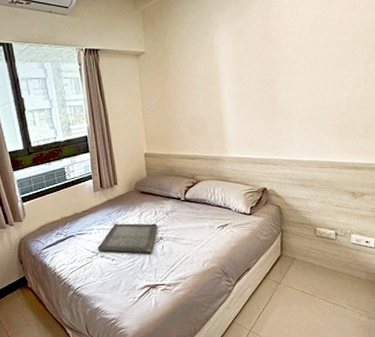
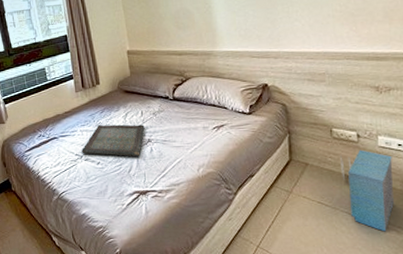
storage bin: none [321,246,361,314] -> present [340,149,394,232]

